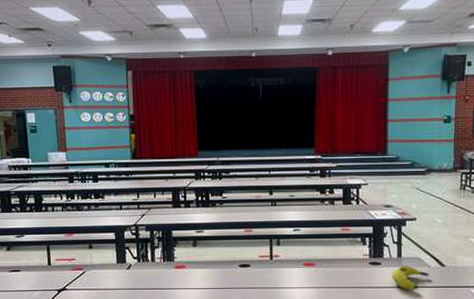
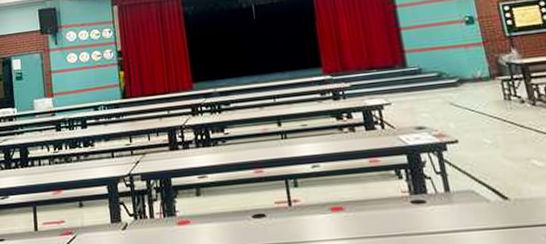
banana: present [392,266,429,290] -> none [442,202,491,235]

